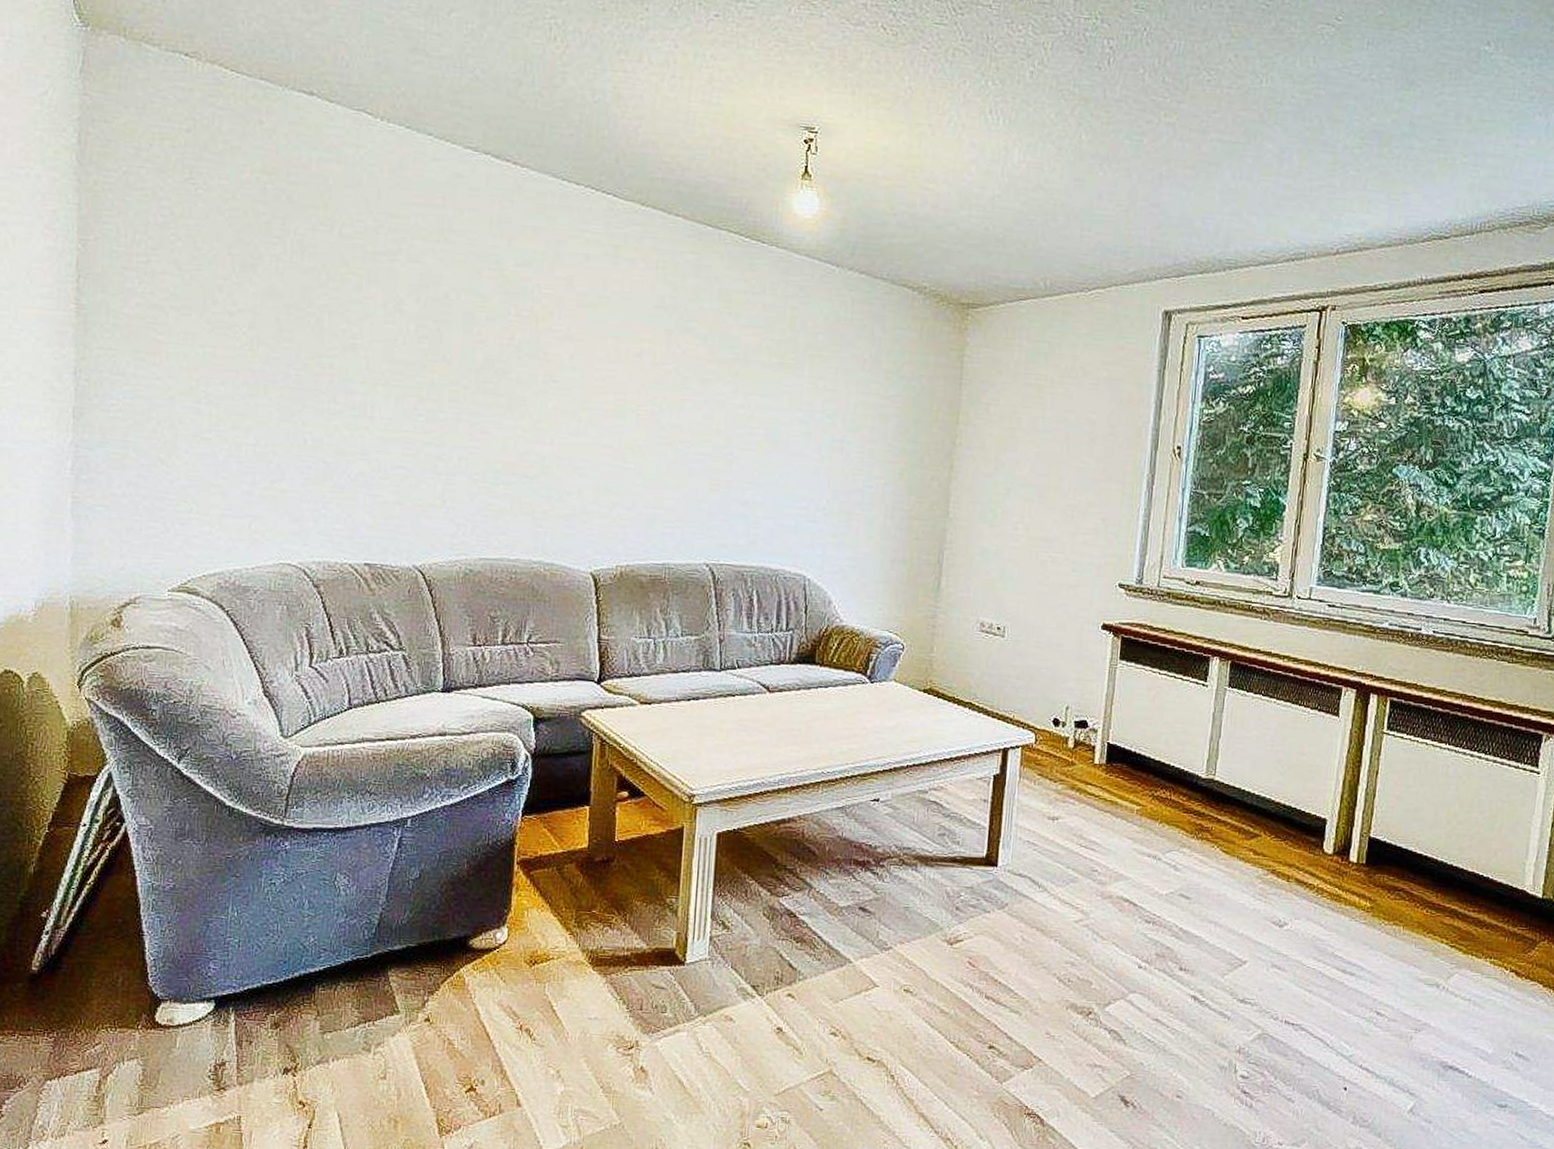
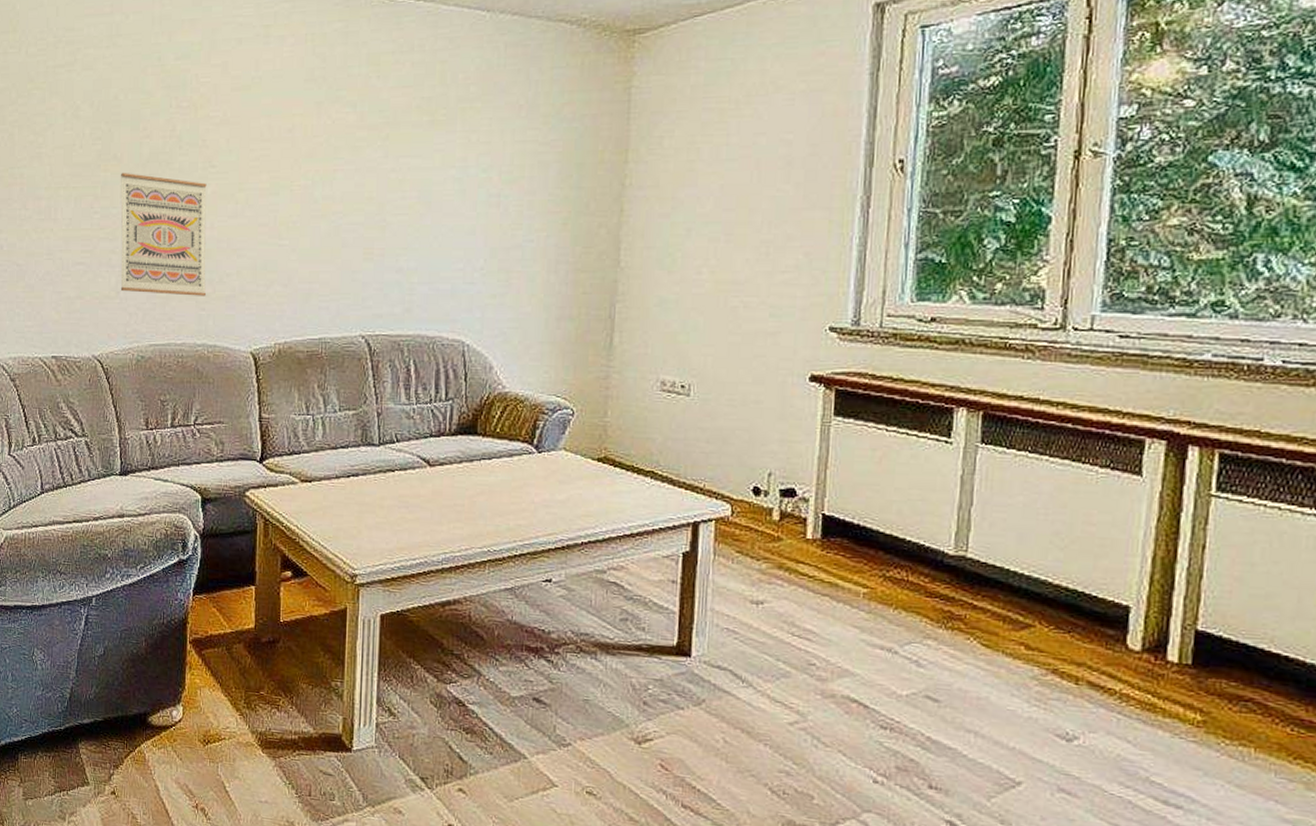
wall art: none [447,375,547,513] -> present [120,172,207,296]

